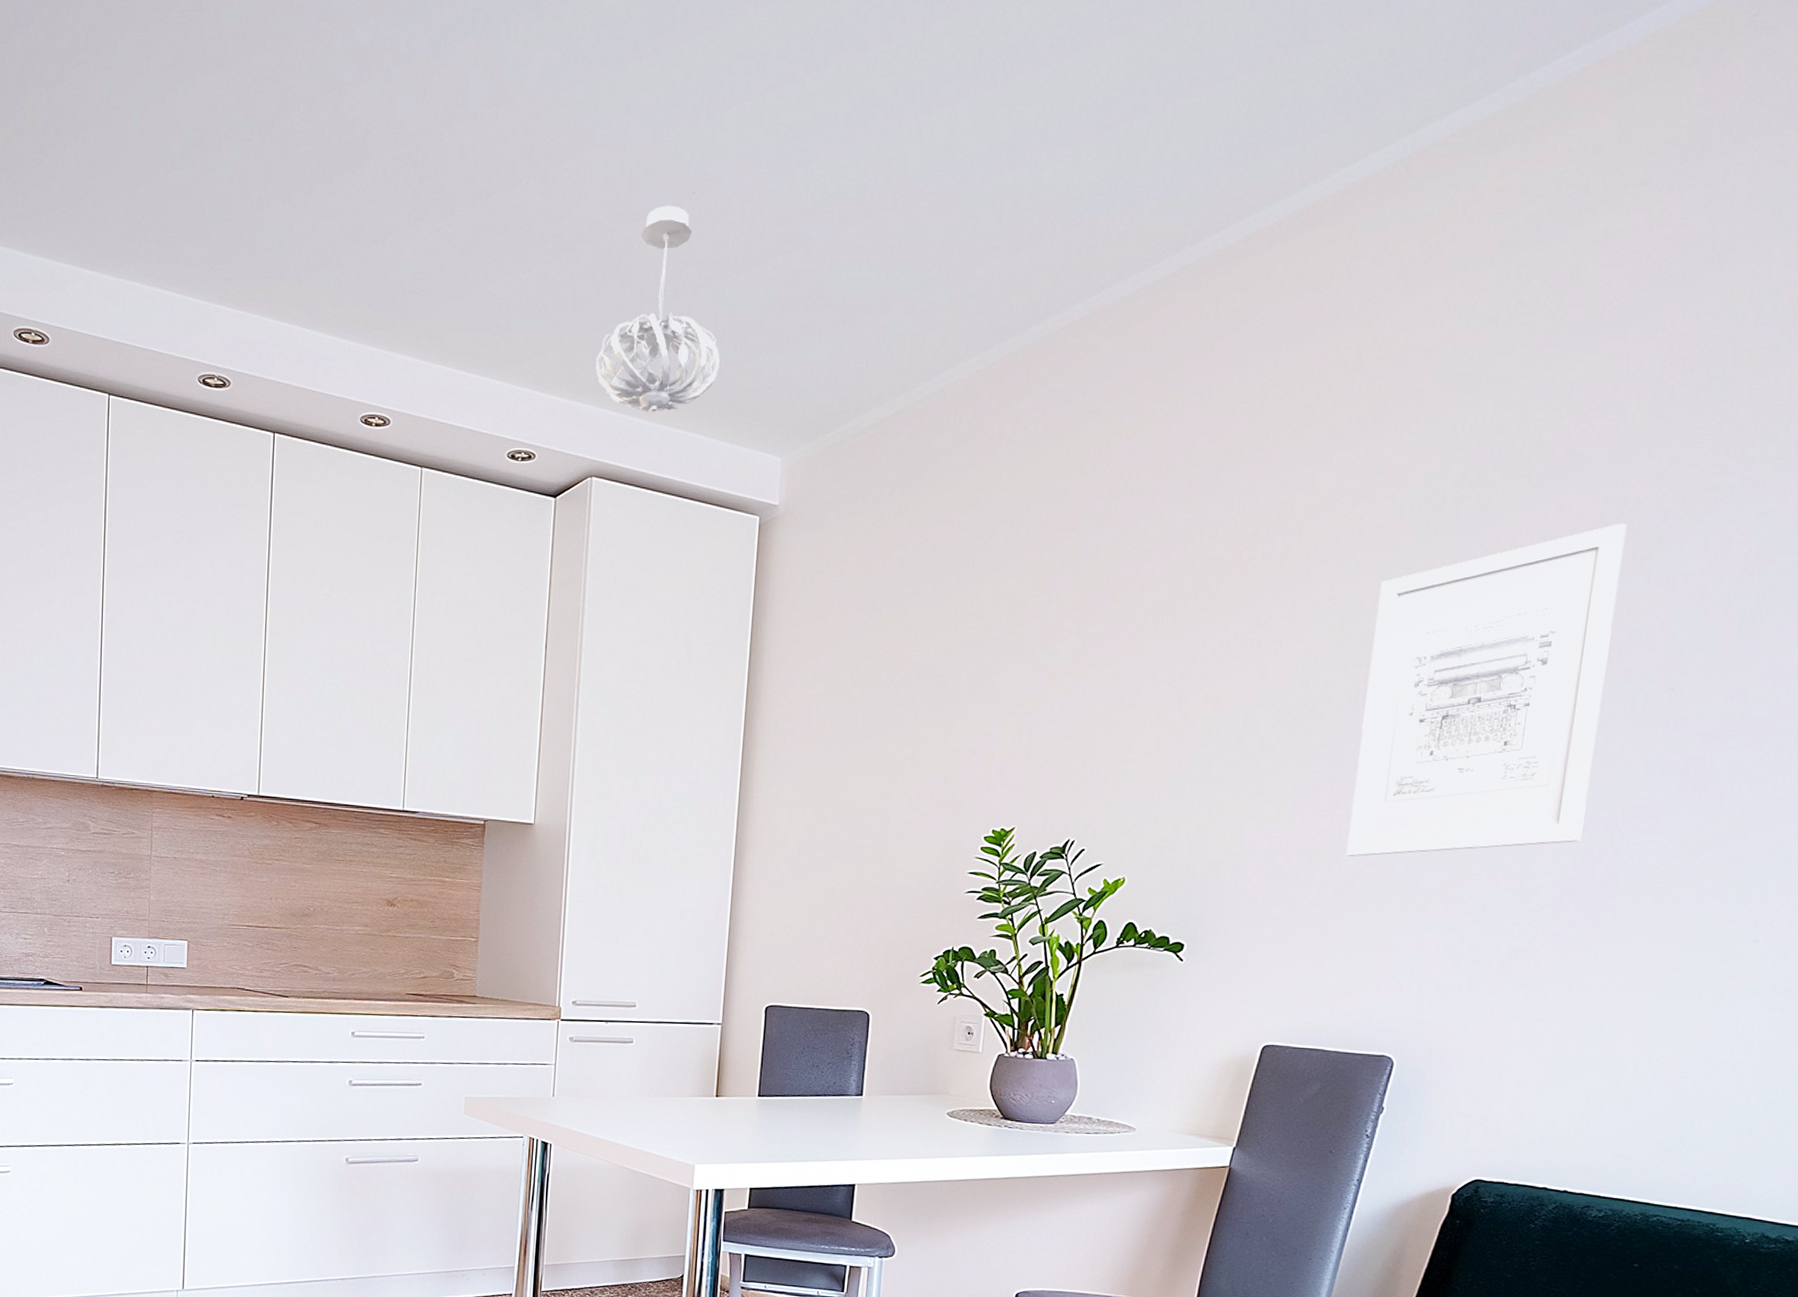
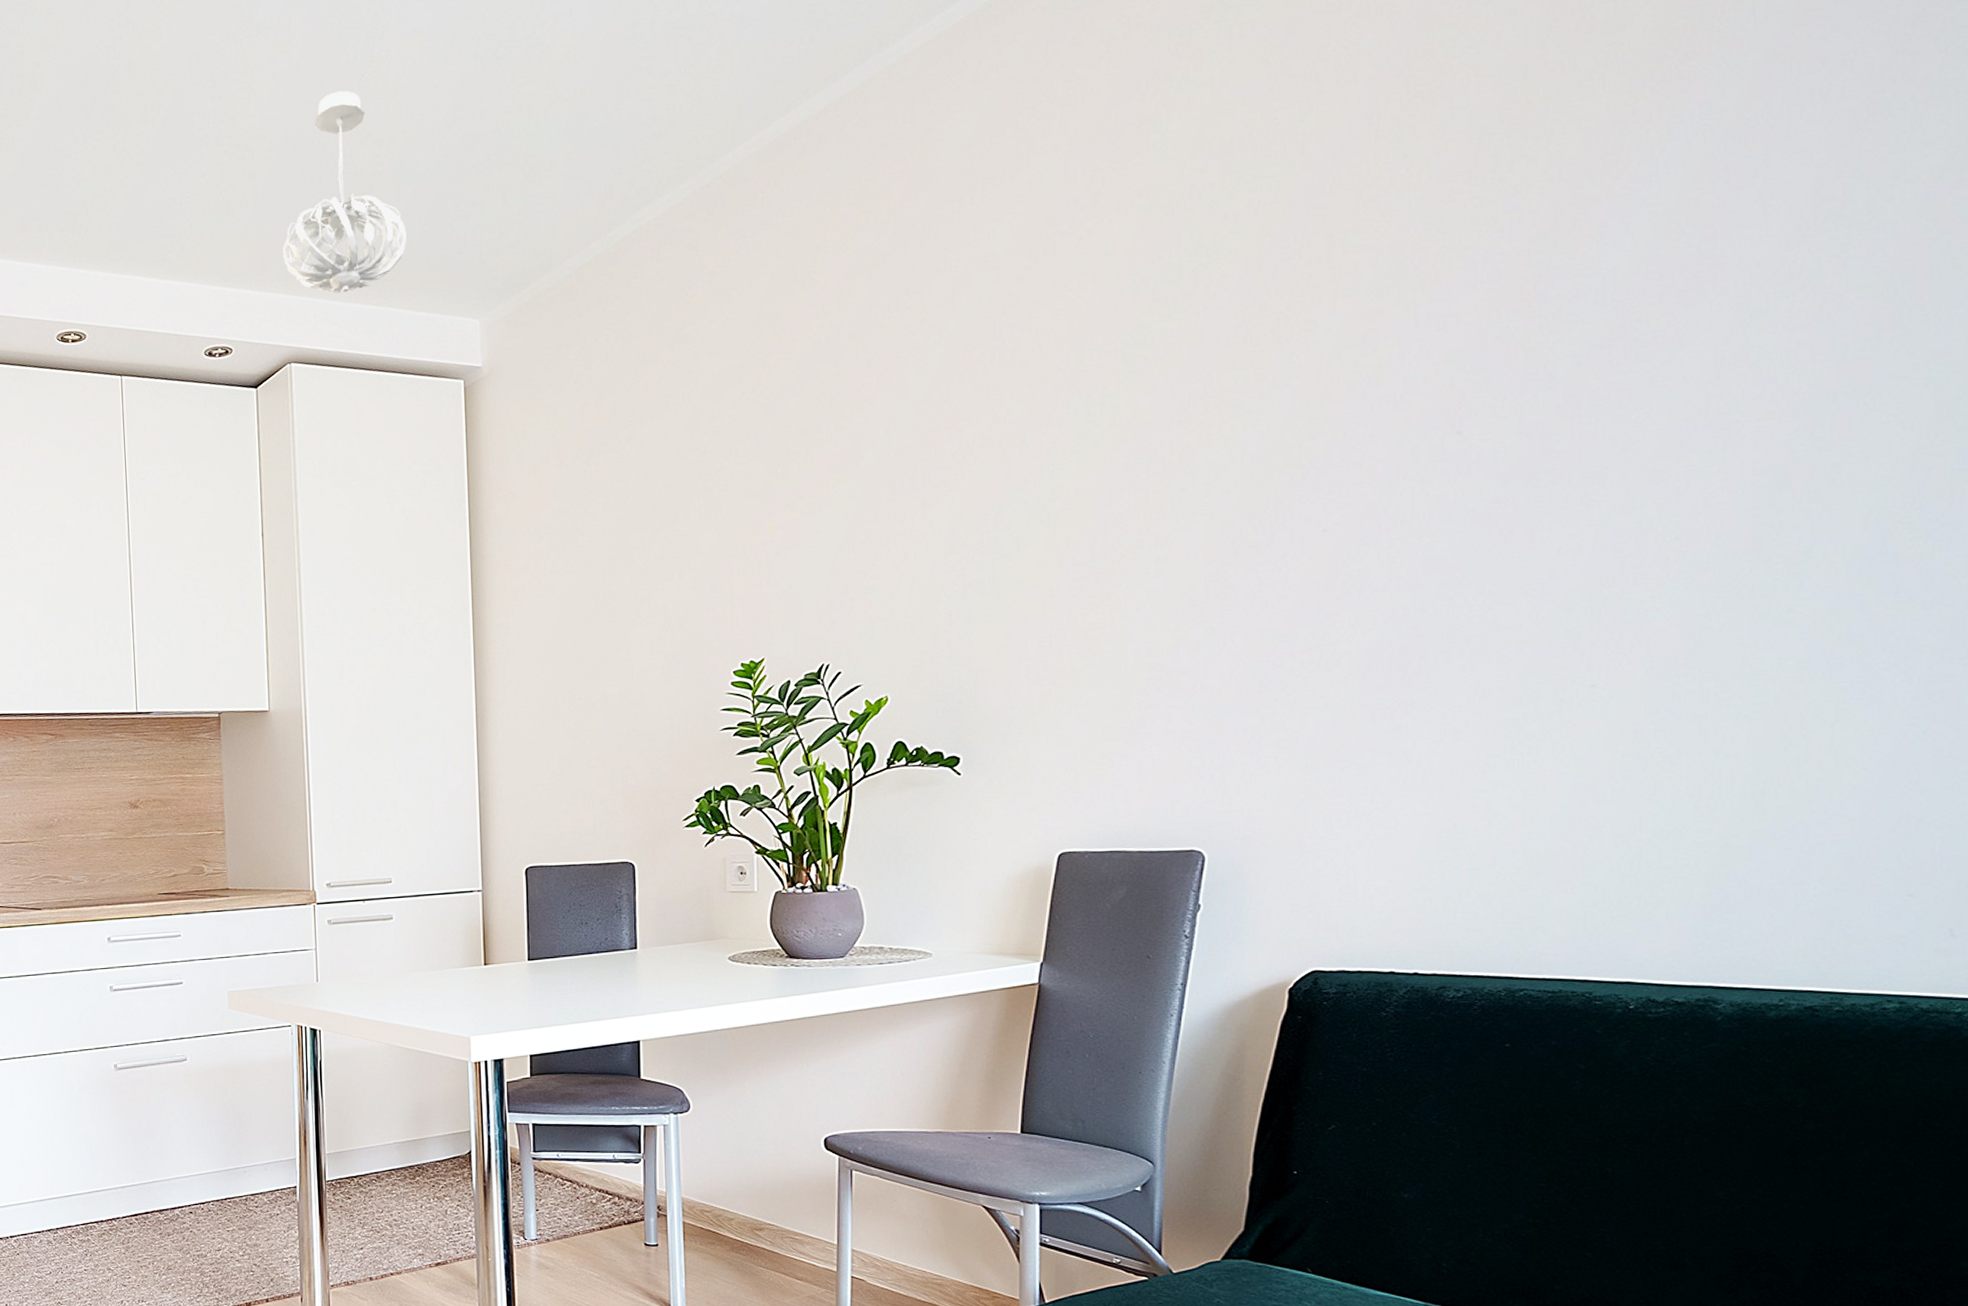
wall art: present [1346,523,1627,857] -> none [1122,269,1385,647]

